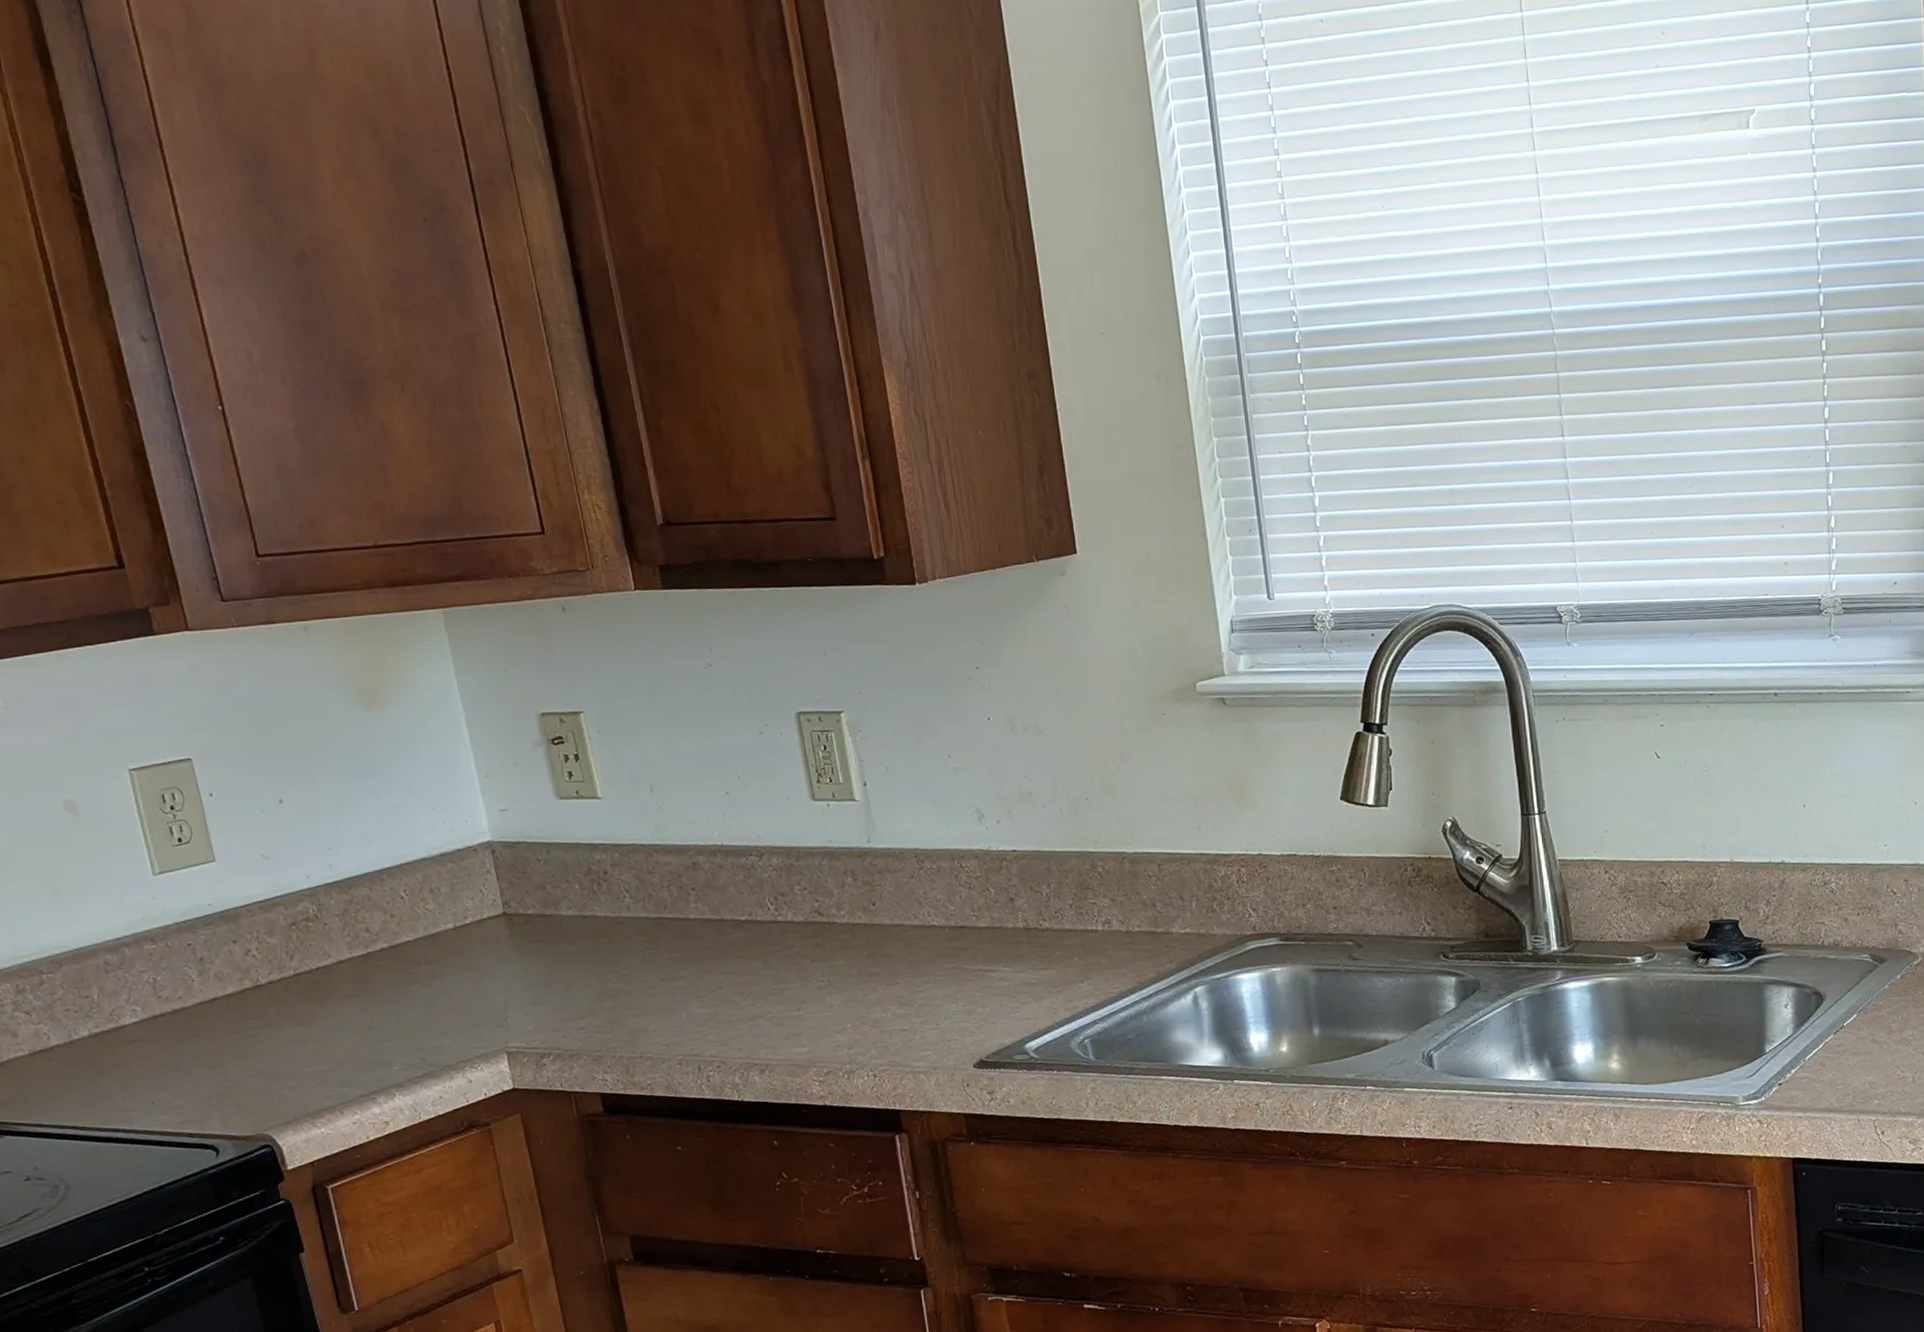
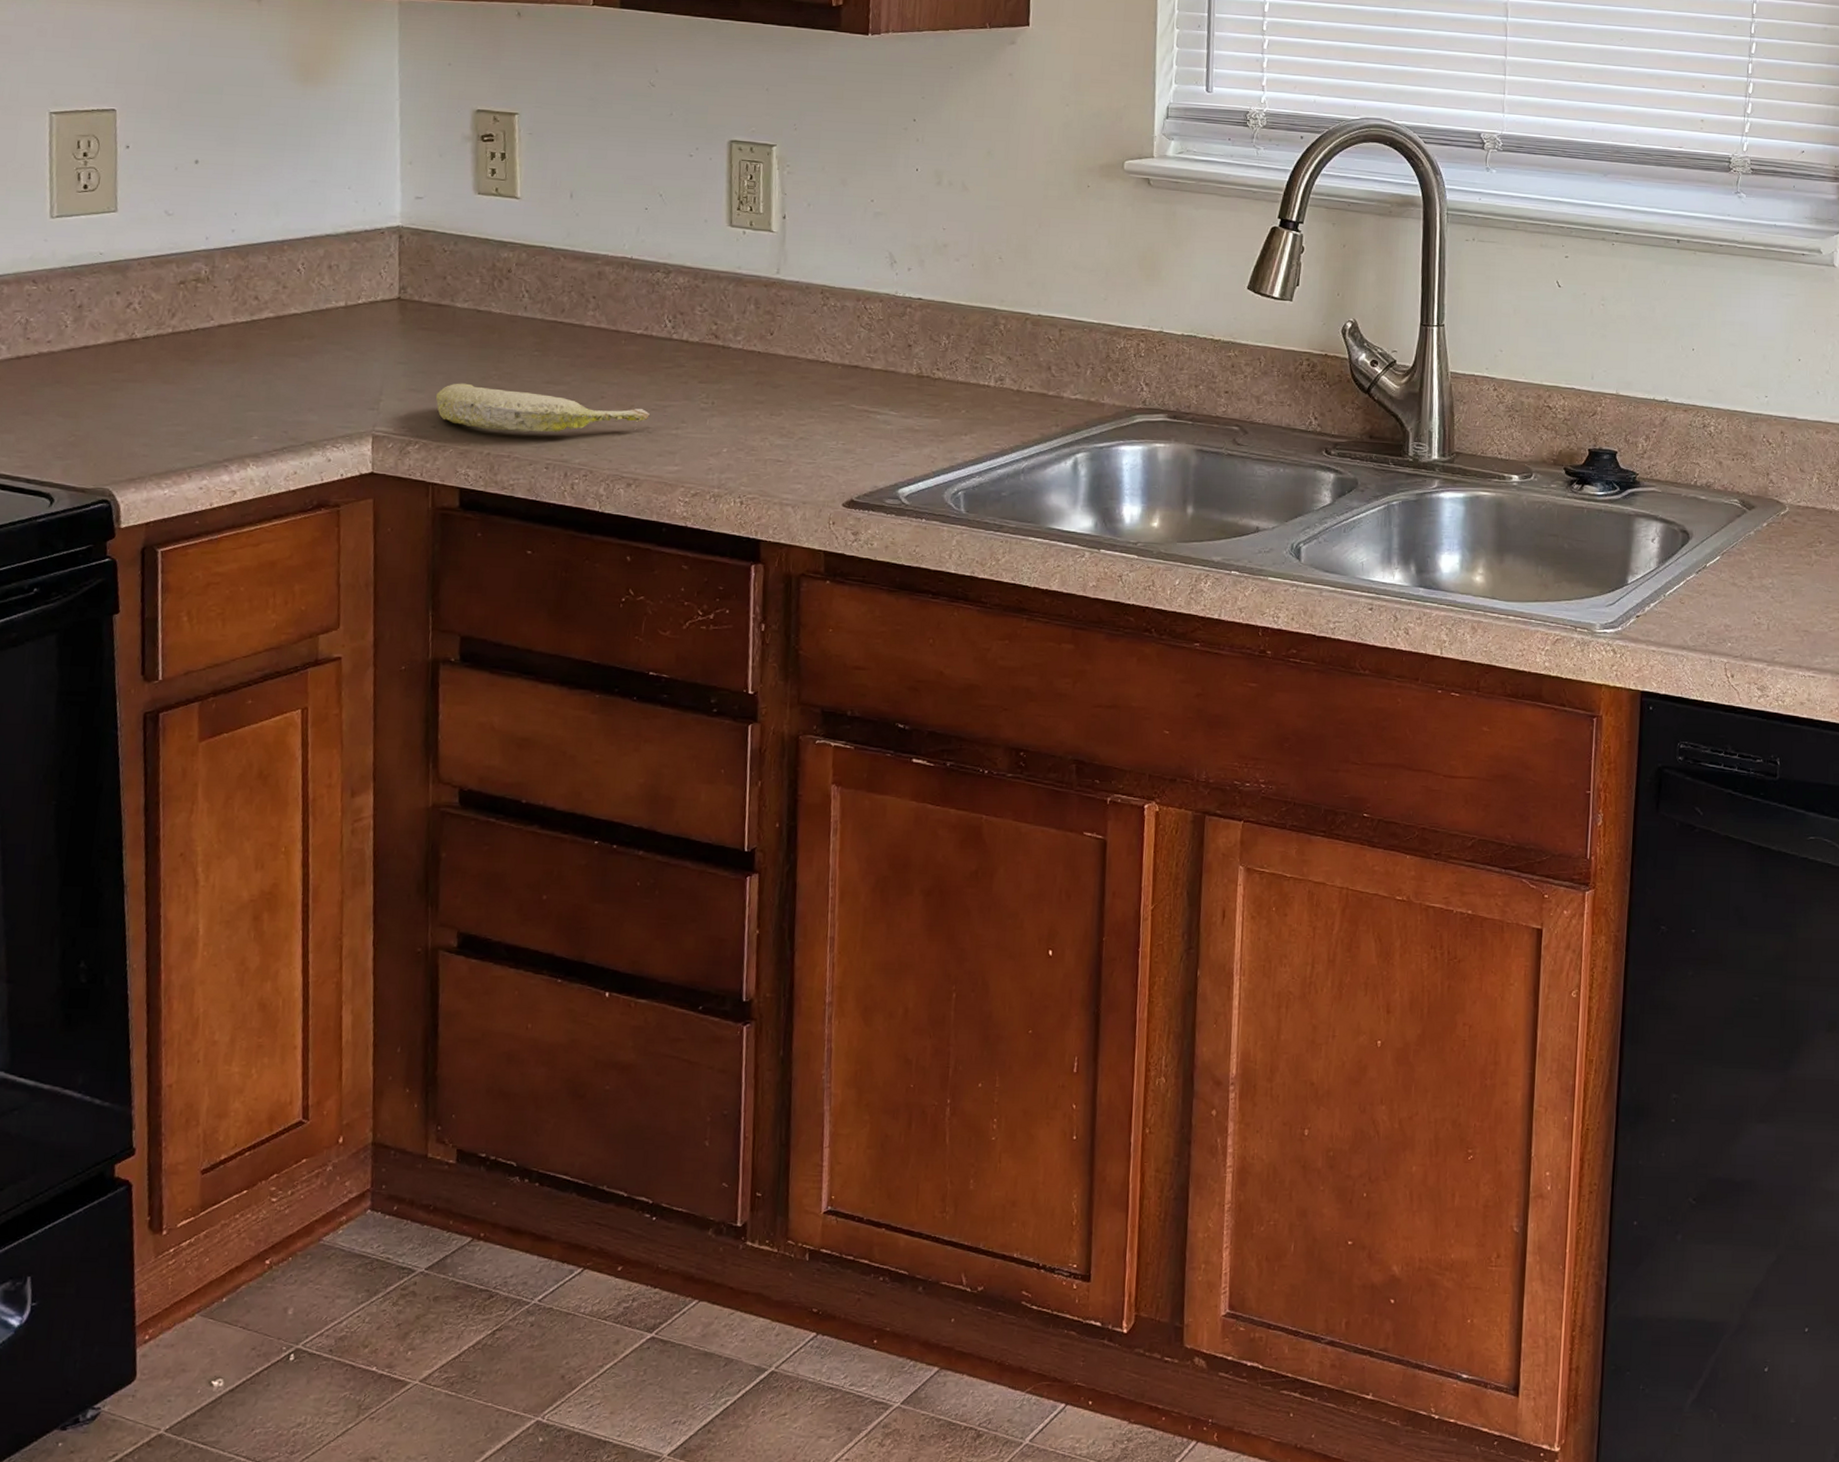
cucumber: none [560,990,771,1034] -> present [436,383,651,433]

